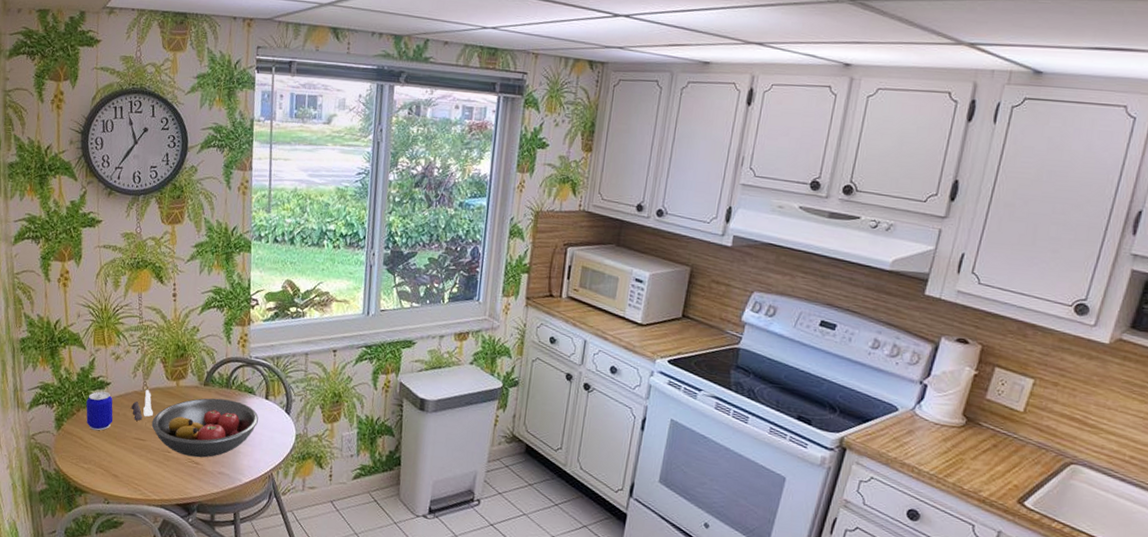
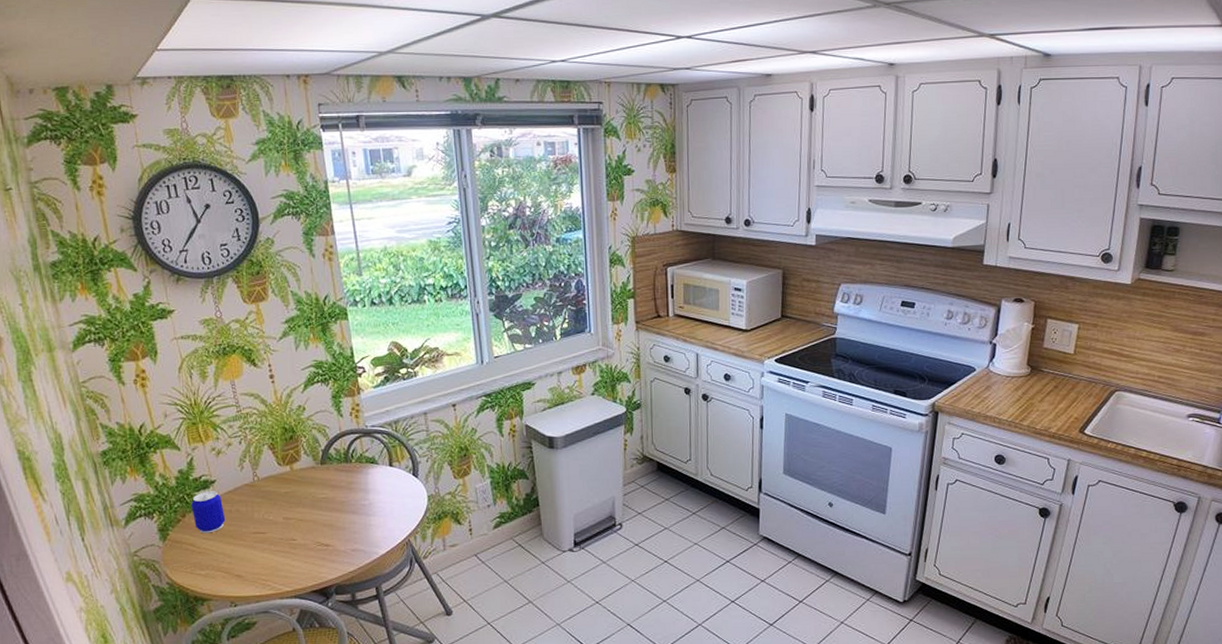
salt and pepper shaker set: present [131,389,153,421] -> none [244,479,269,514]
fruit bowl: present [151,398,259,458] -> none [270,474,385,540]

